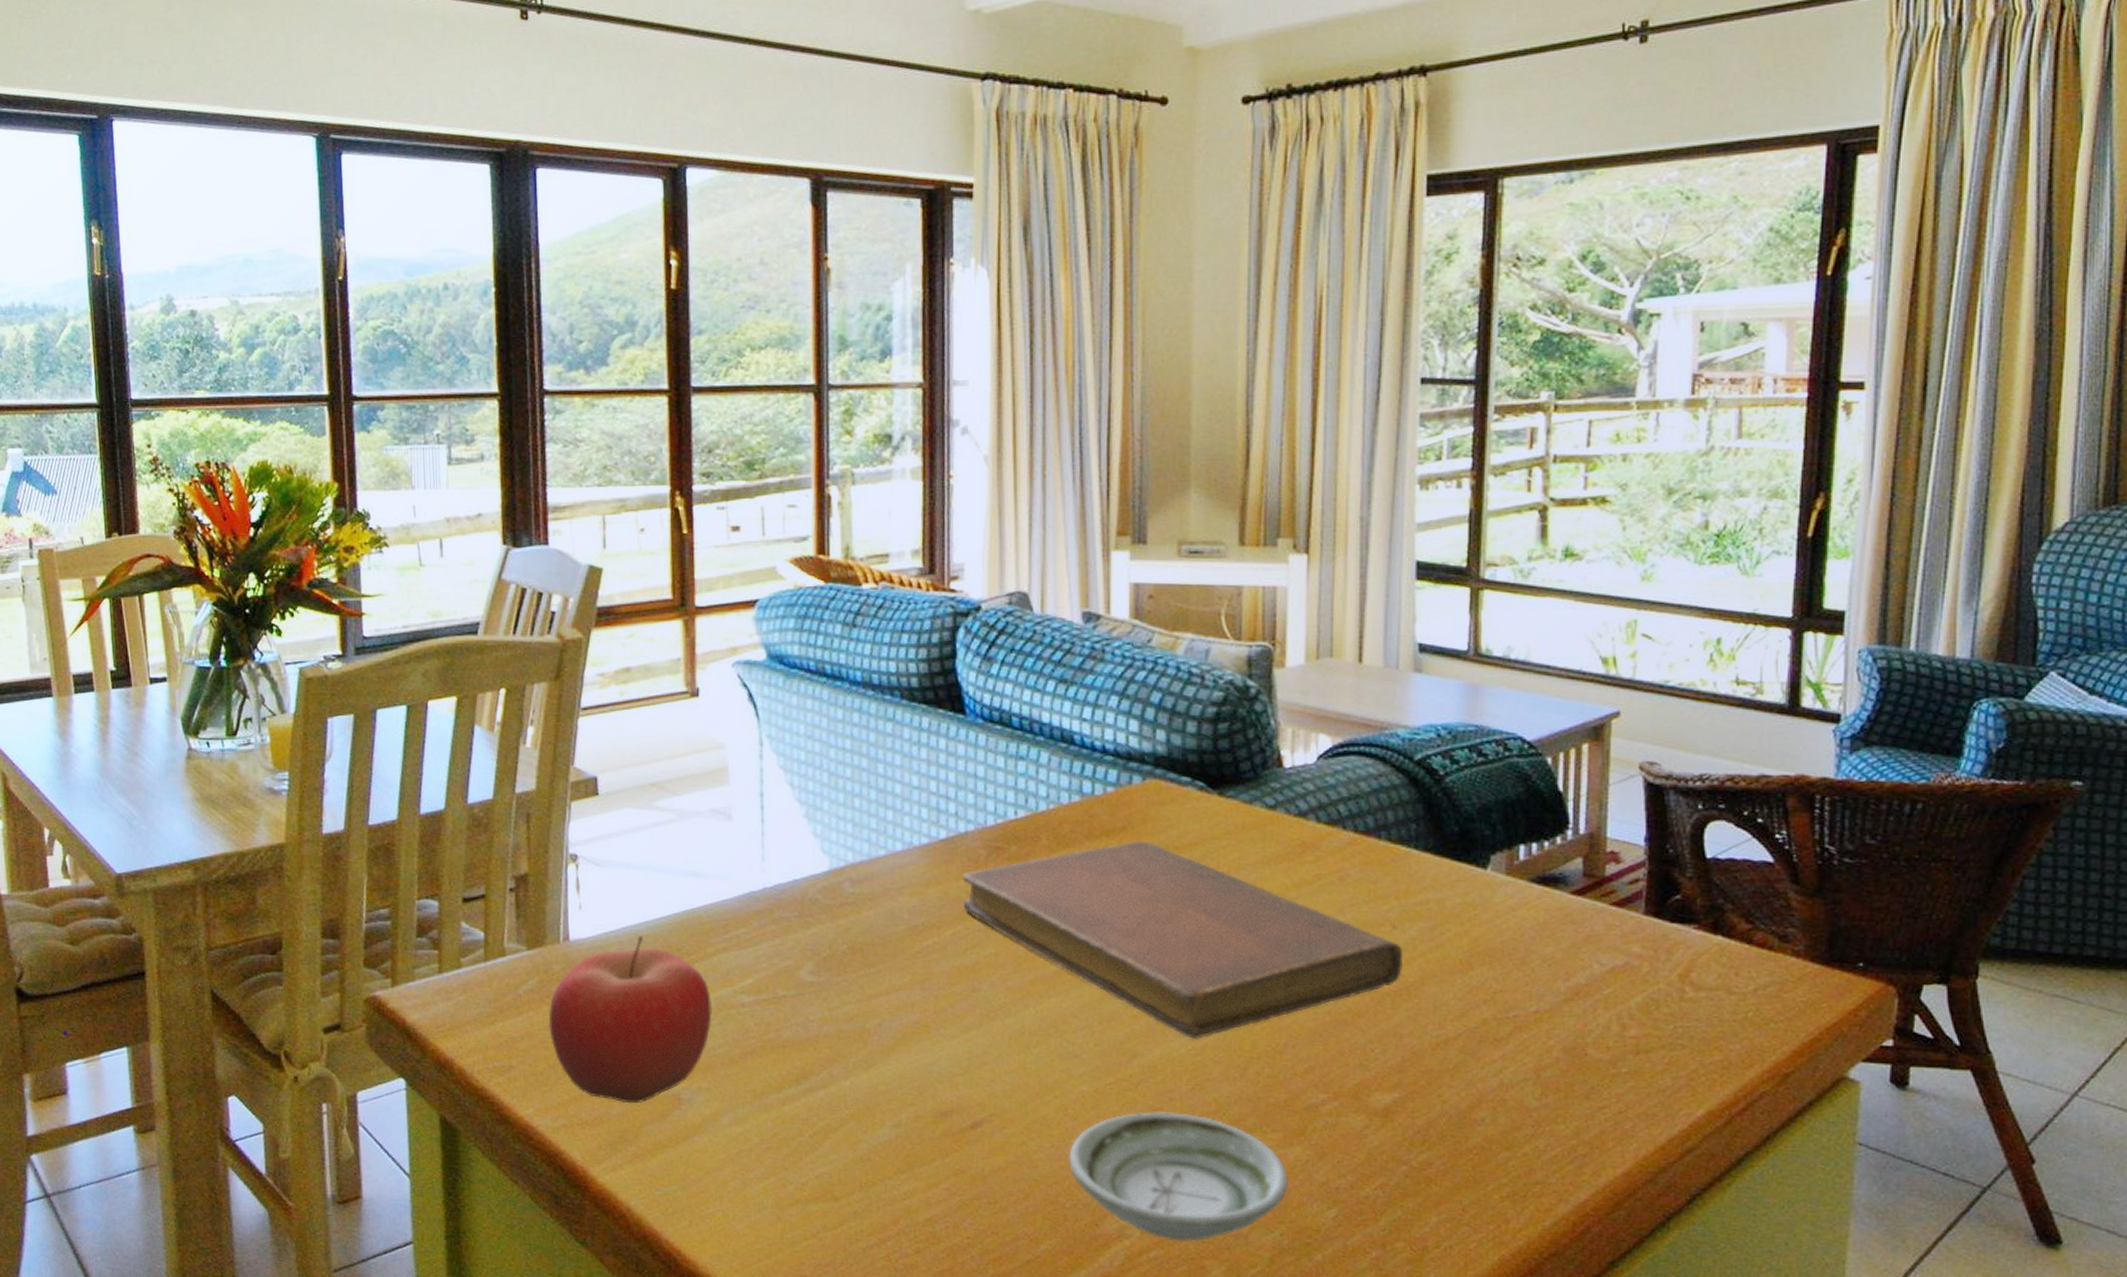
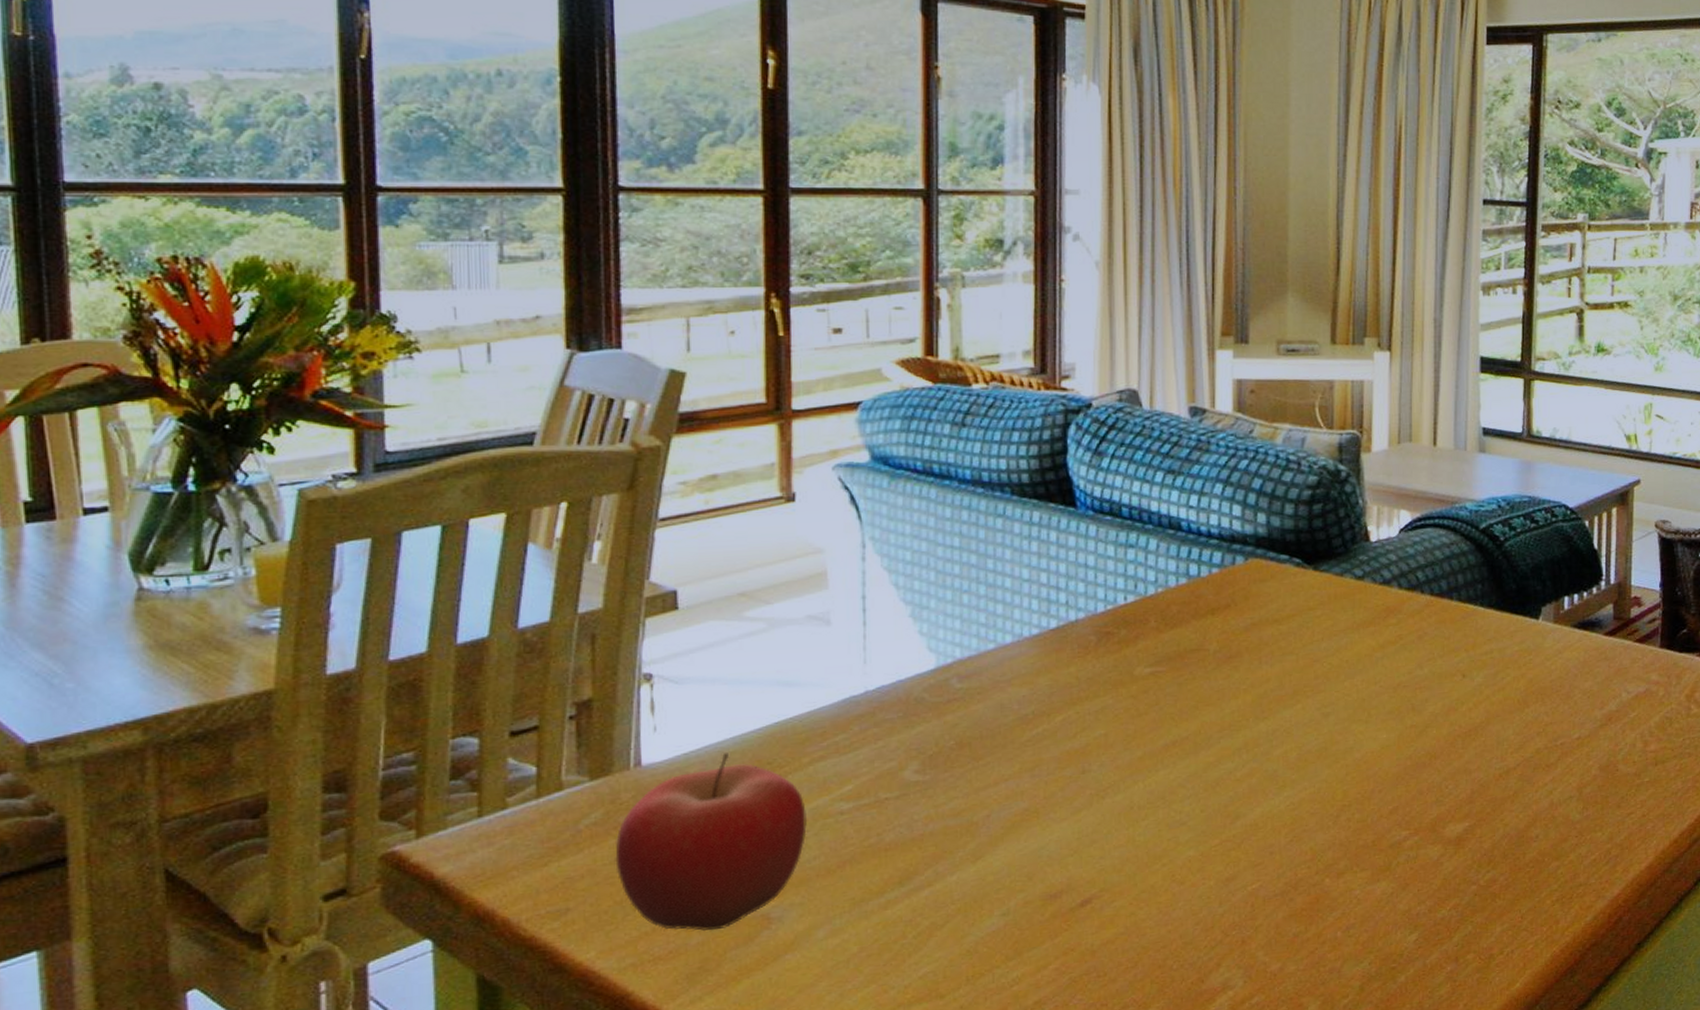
notebook: present [962,841,1404,1039] -> none [1072,616,1472,795]
saucer: present [1069,1111,1288,1241] -> none [1176,865,1376,985]

